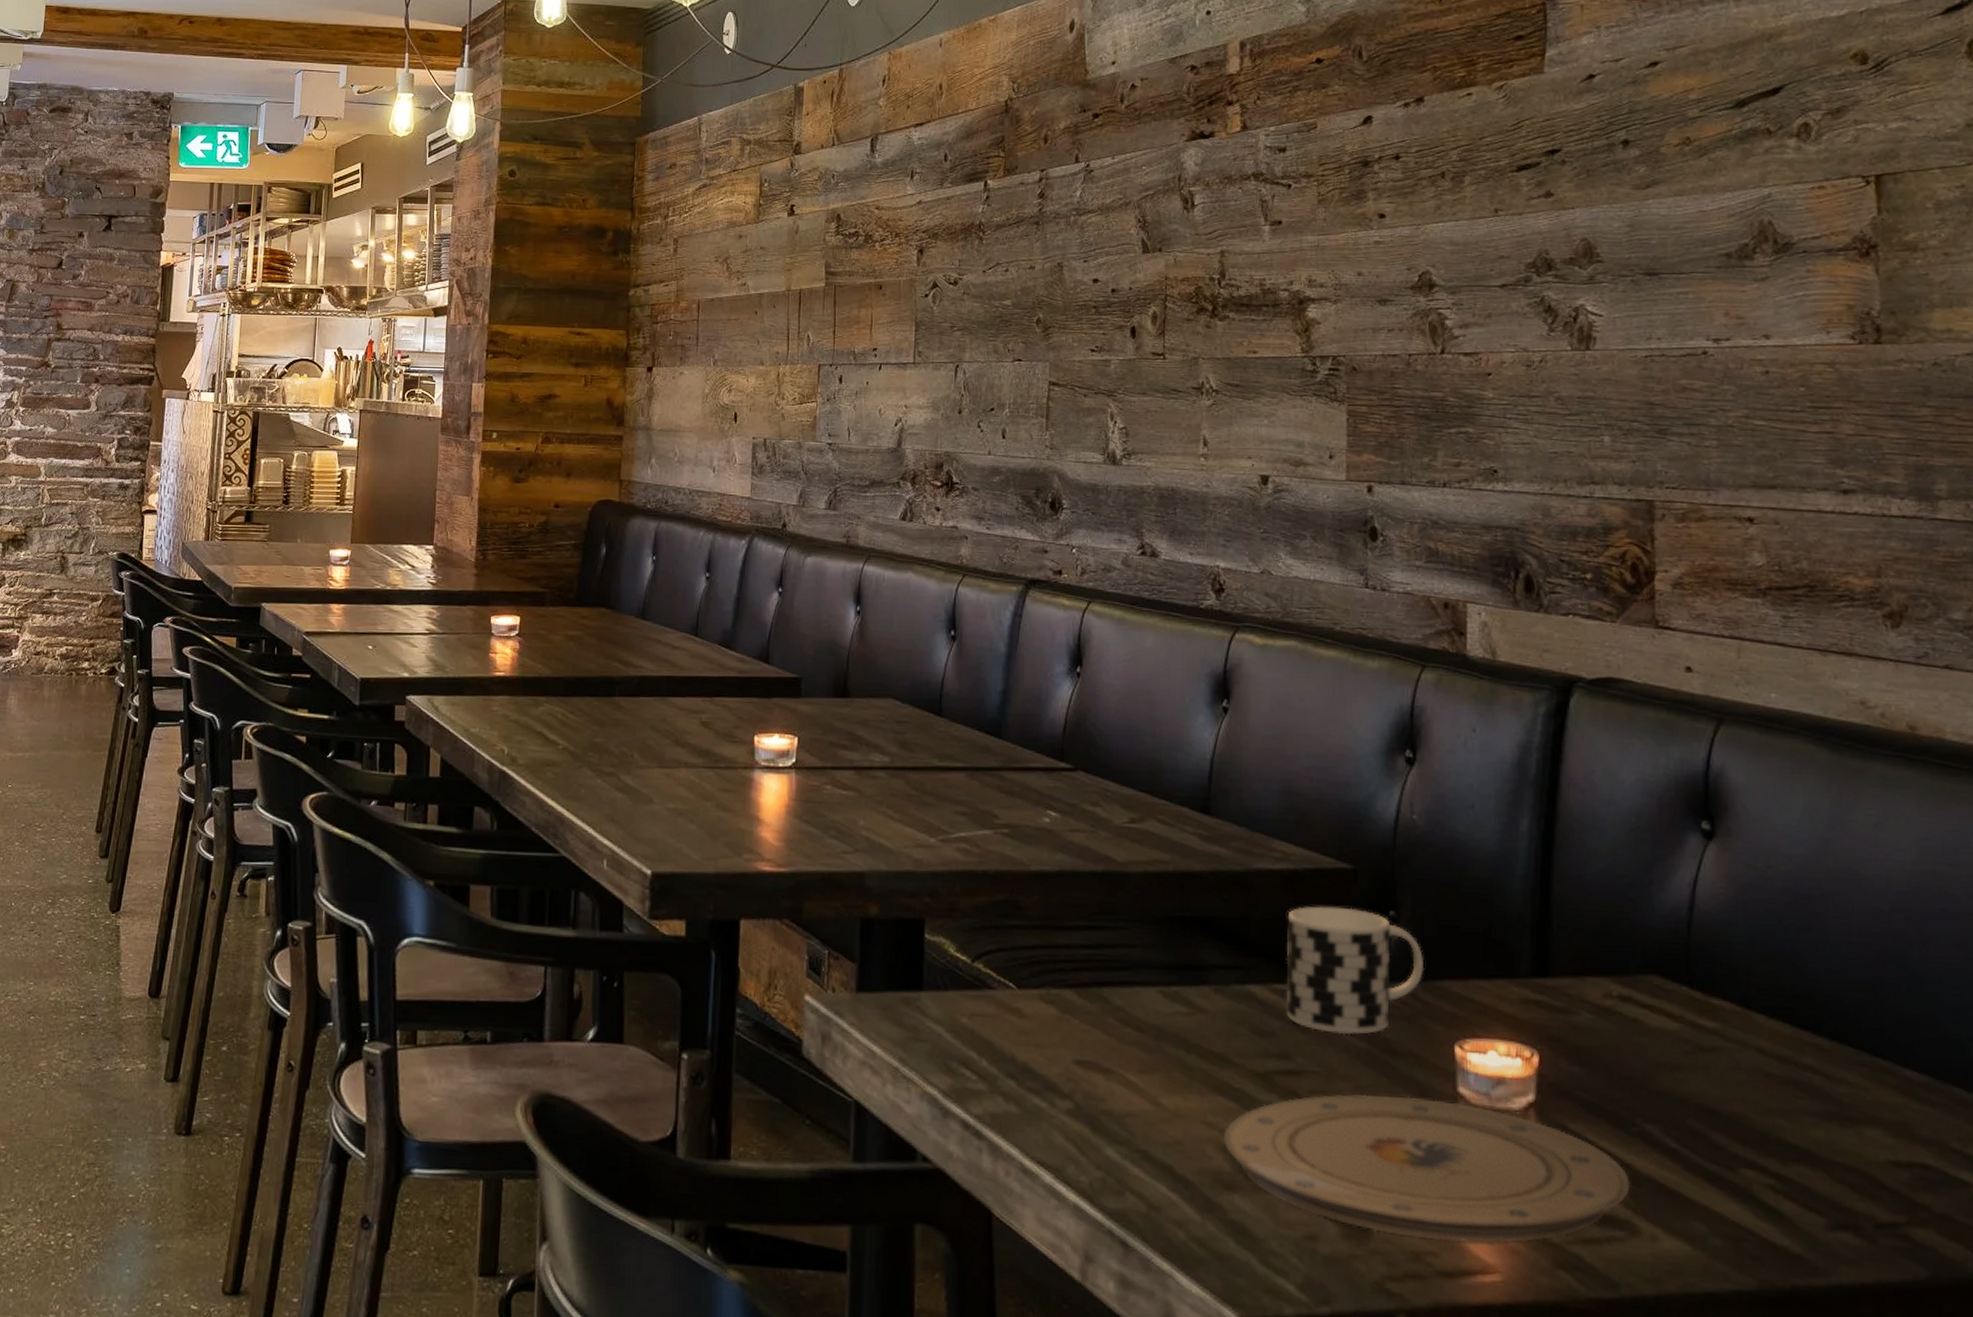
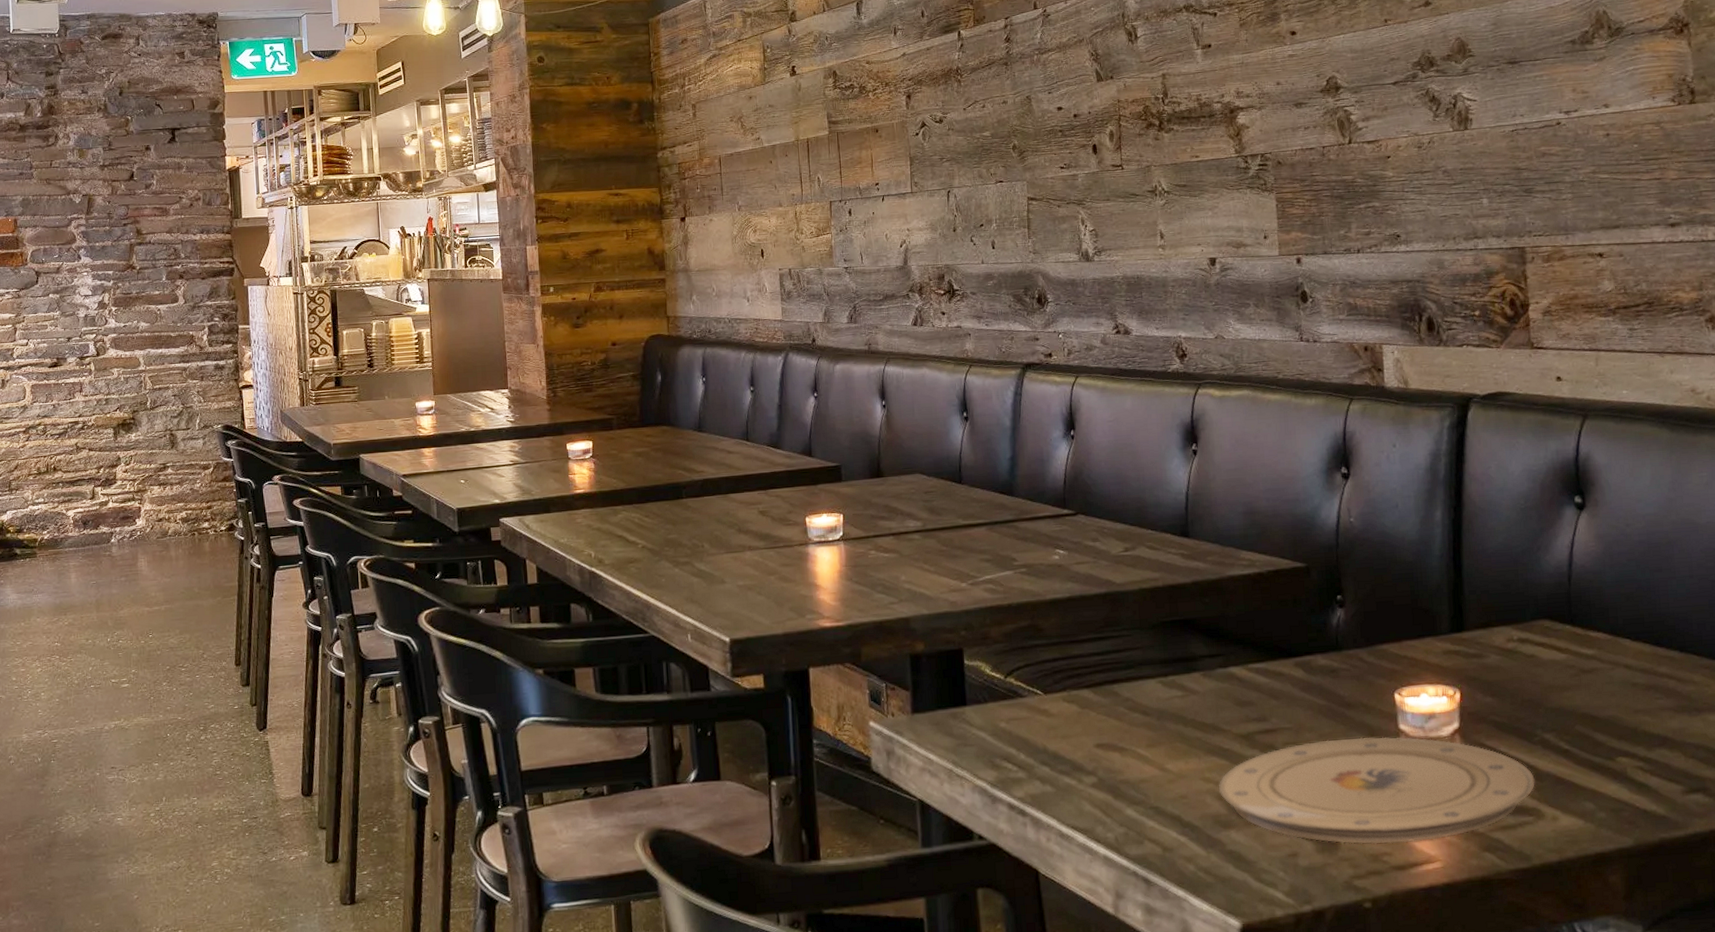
cup: present [1286,906,1425,1035] -> none [1257,597,1368,697]

